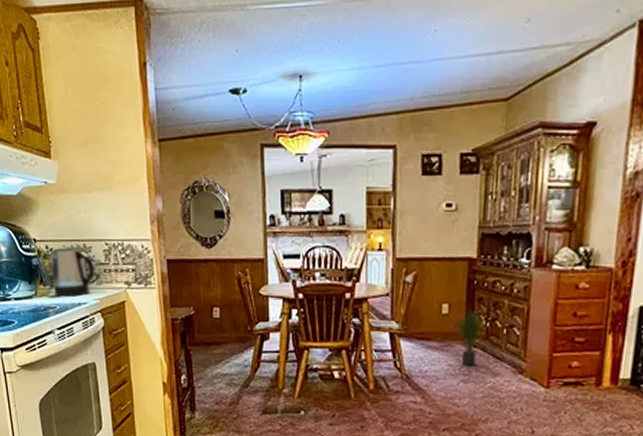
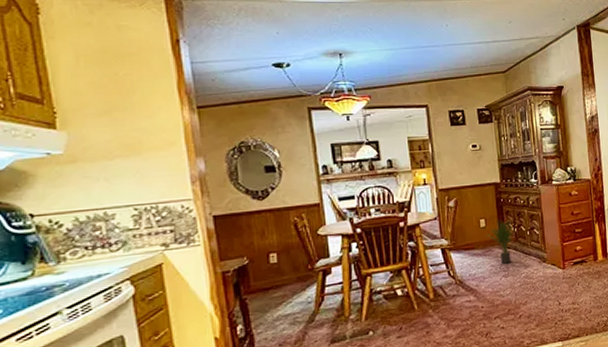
kettle: present [50,247,95,297] -> none [55,216,121,273]

